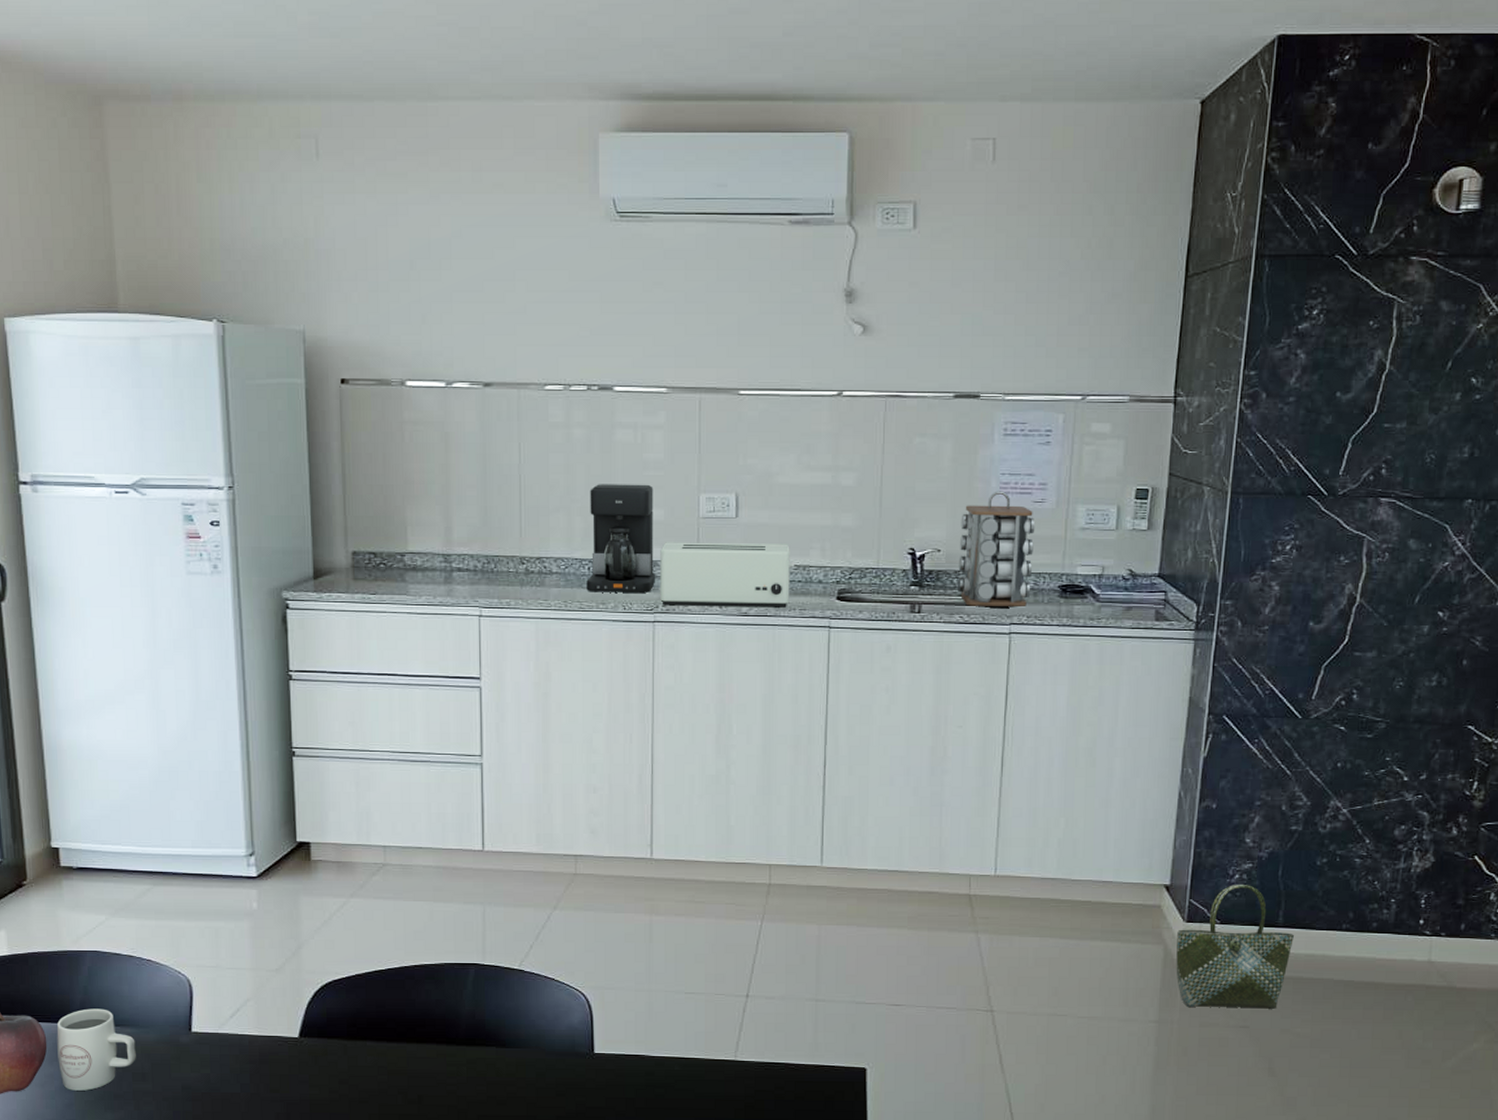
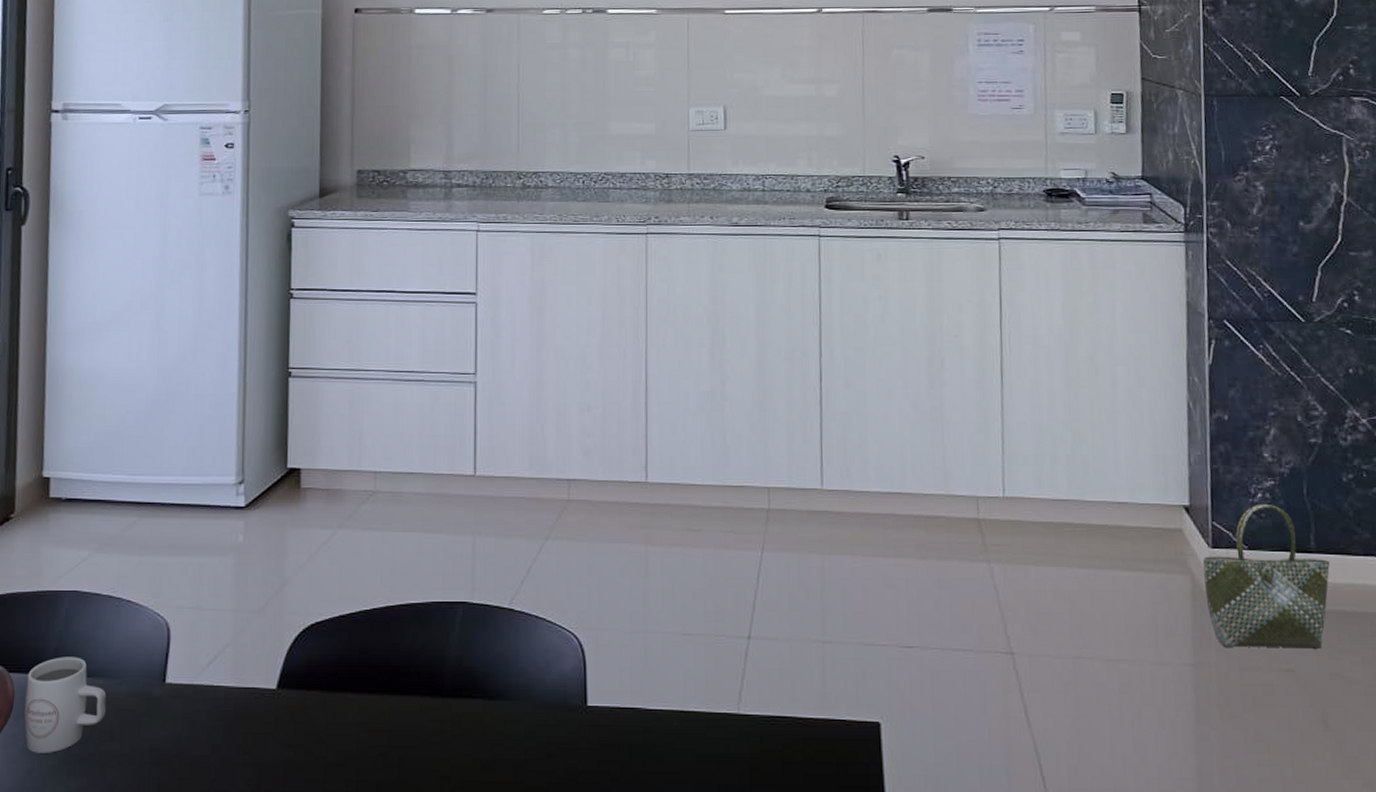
coffee maker: present [586,484,655,594] -> none [581,99,647,206]
toaster: present [660,542,795,609] -> none [652,153,783,218]
spice rack: present [958,491,1036,608] -> none [942,98,1017,213]

